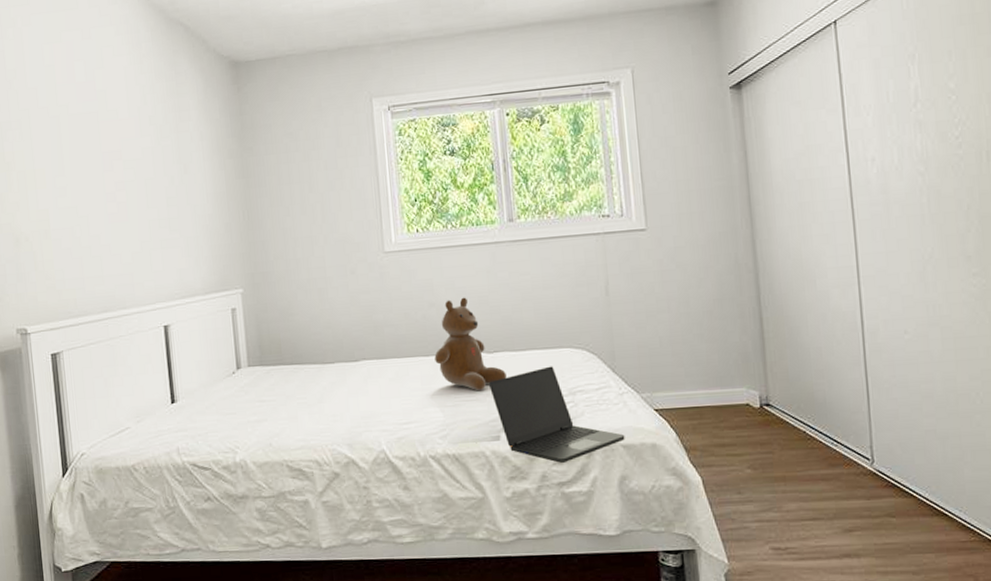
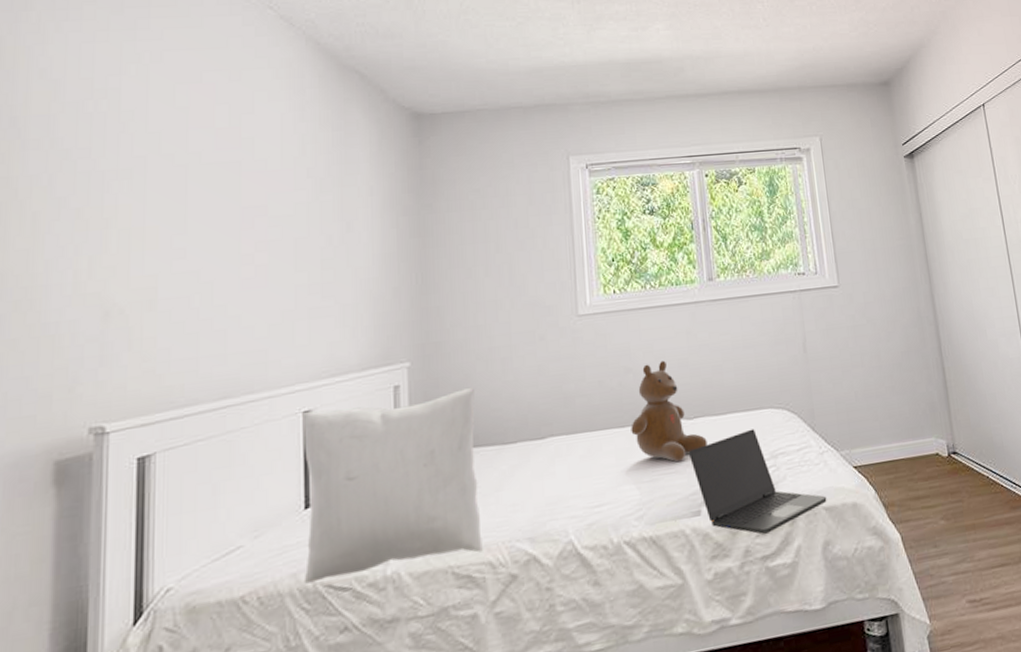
pillow: none [163,313,310,461] -> present [302,388,483,584]

